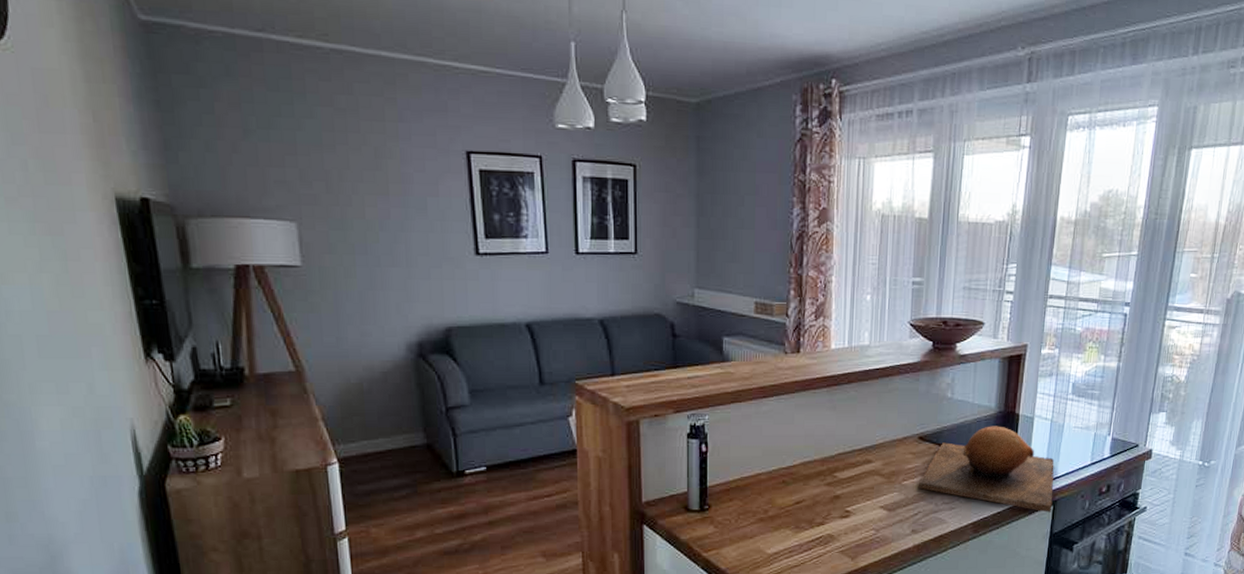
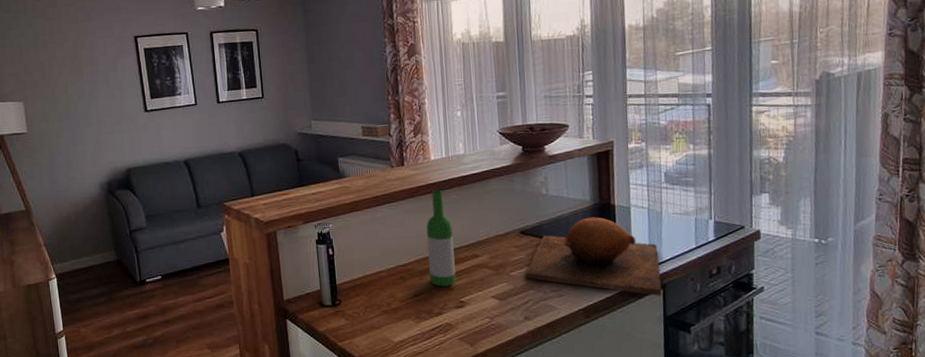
wine bottle: none [814,384,847,494] -> present [426,190,456,287]

